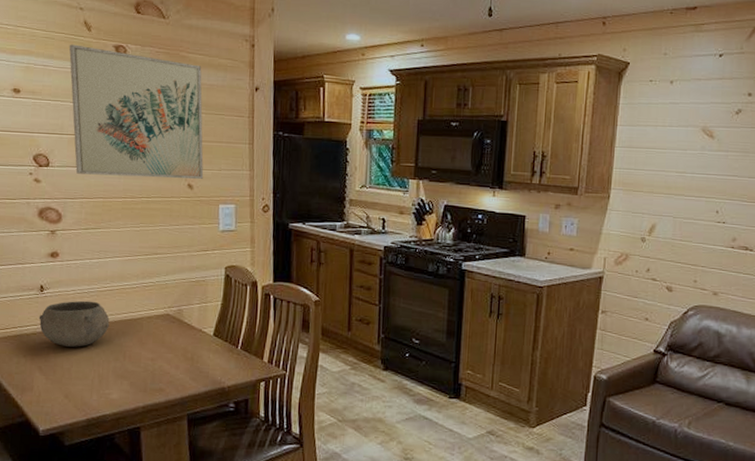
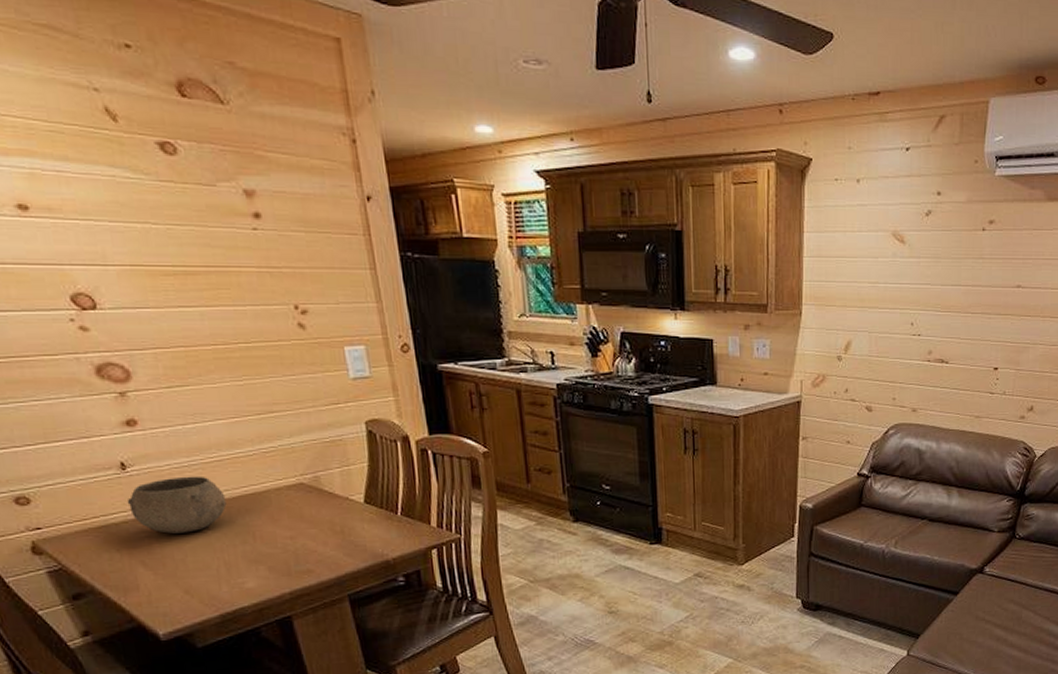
wall art: present [69,44,204,179] -> none [88,140,318,317]

